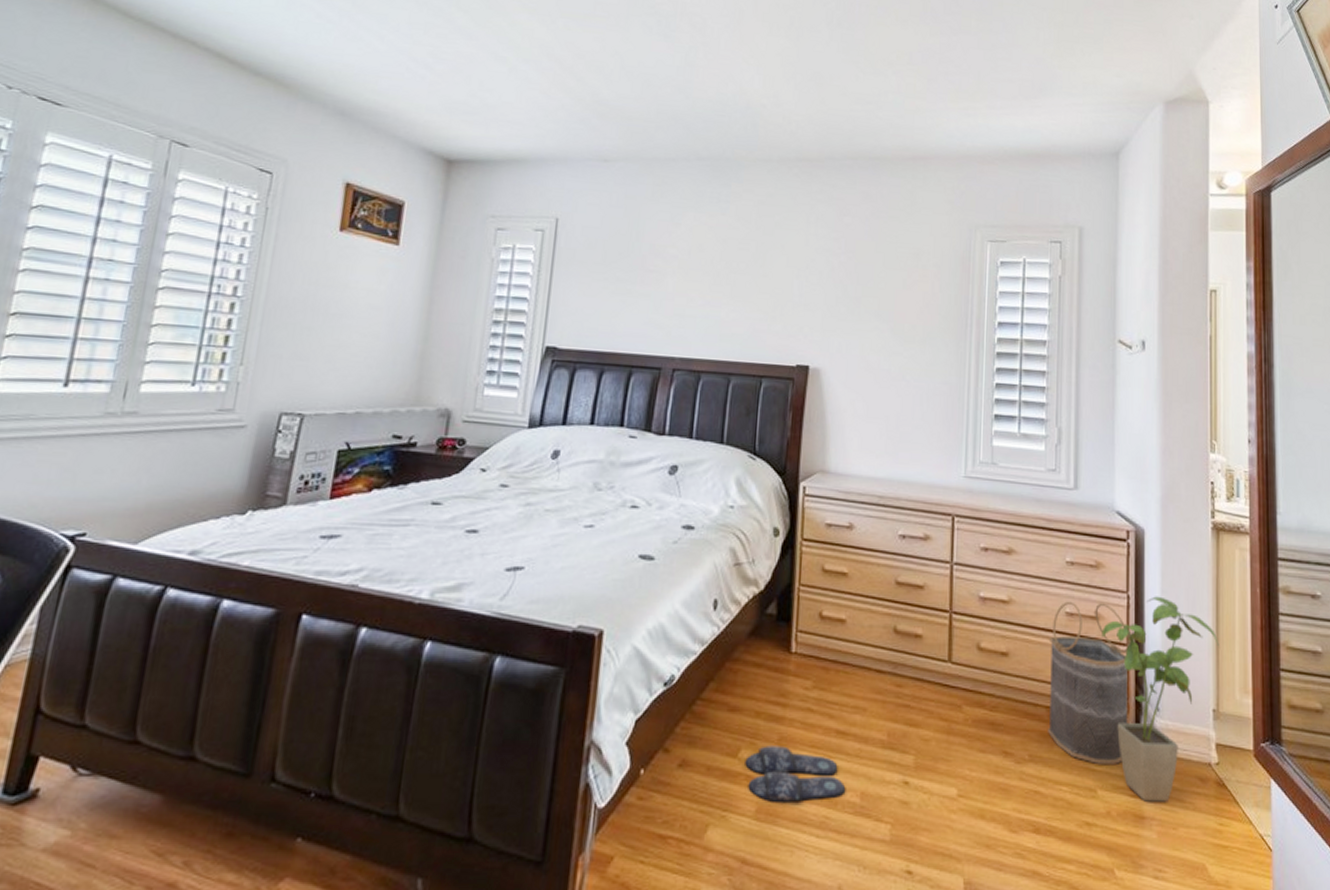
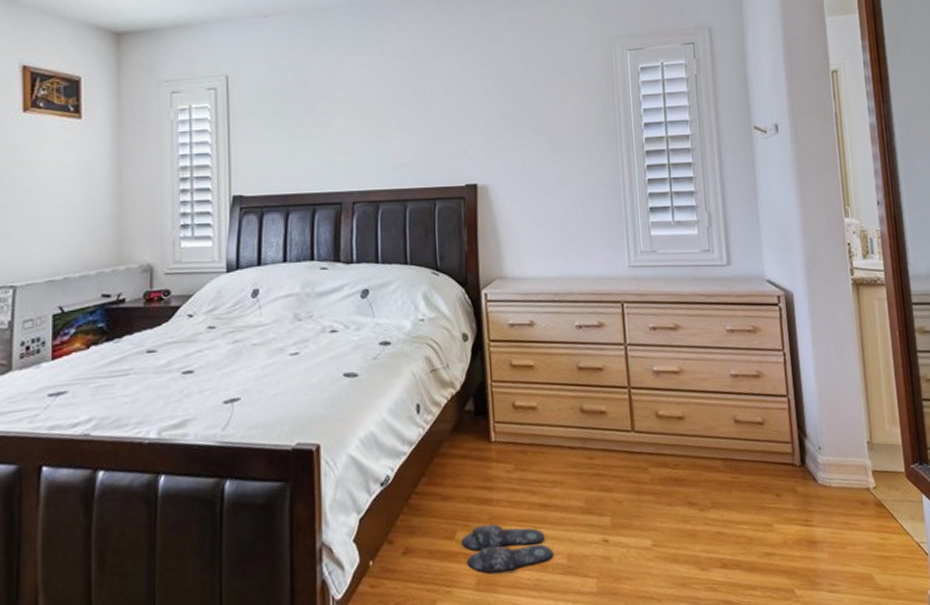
basket: present [1048,601,1130,764] -> none [719,362,794,502]
house plant: present [1101,596,1220,802] -> none [764,350,868,529]

